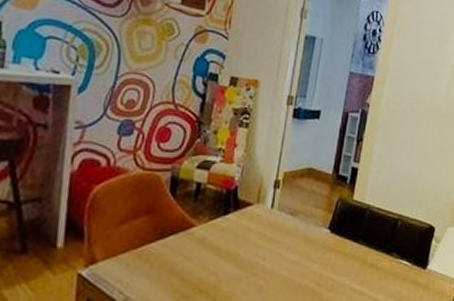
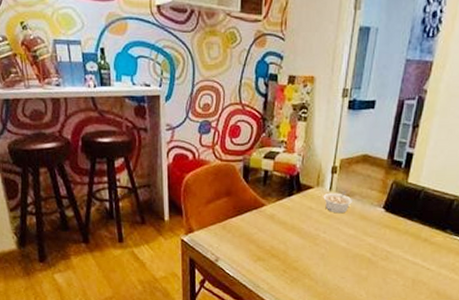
legume: none [263,208,297,236] -> present [323,190,353,214]

